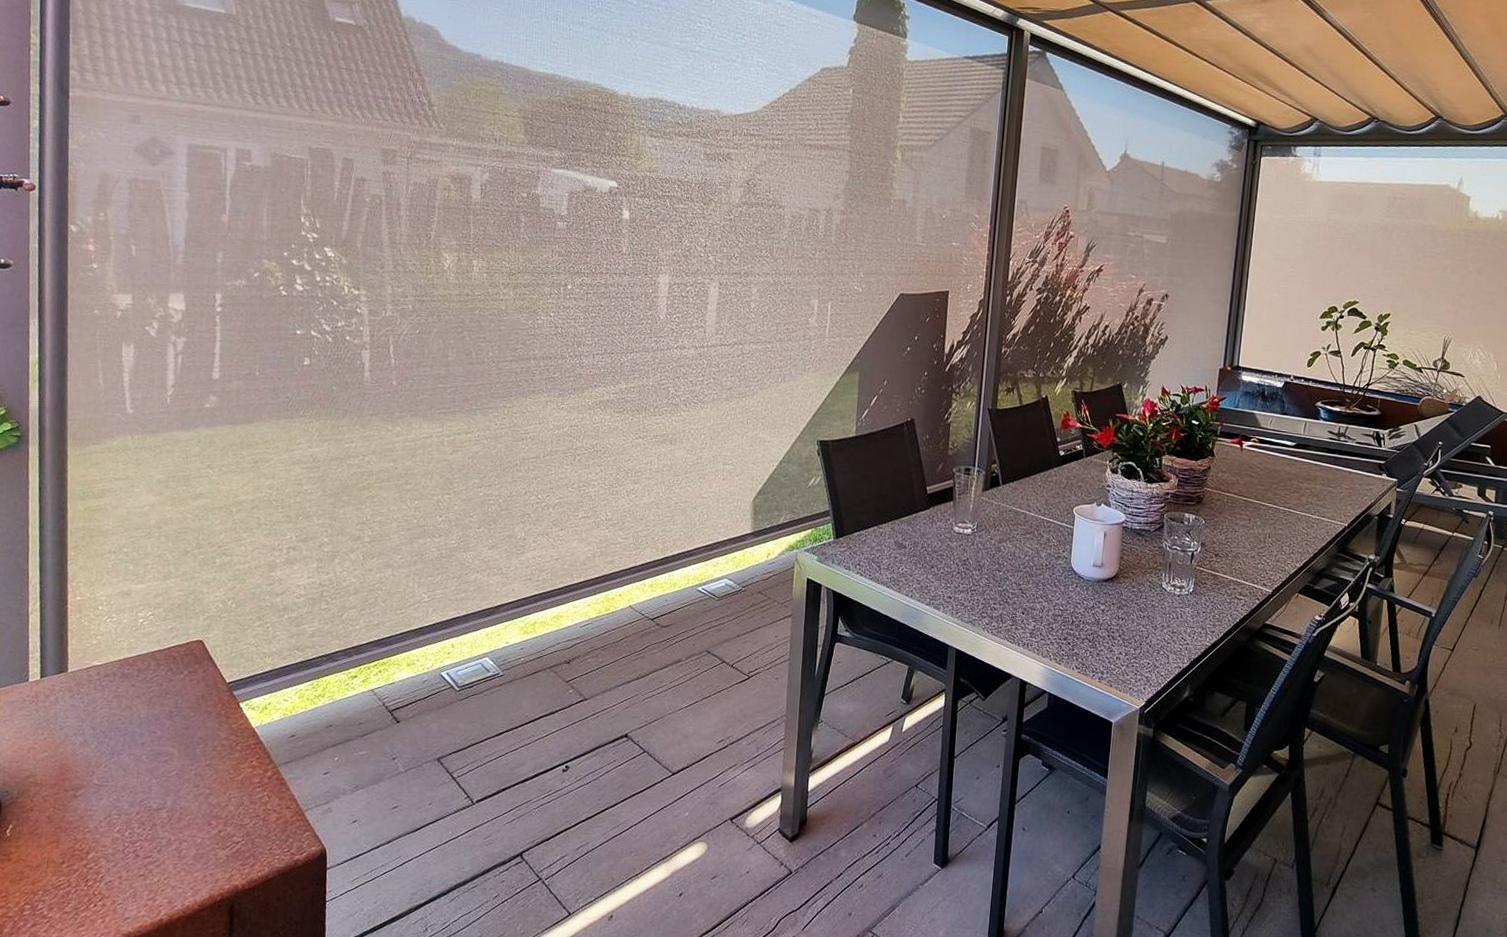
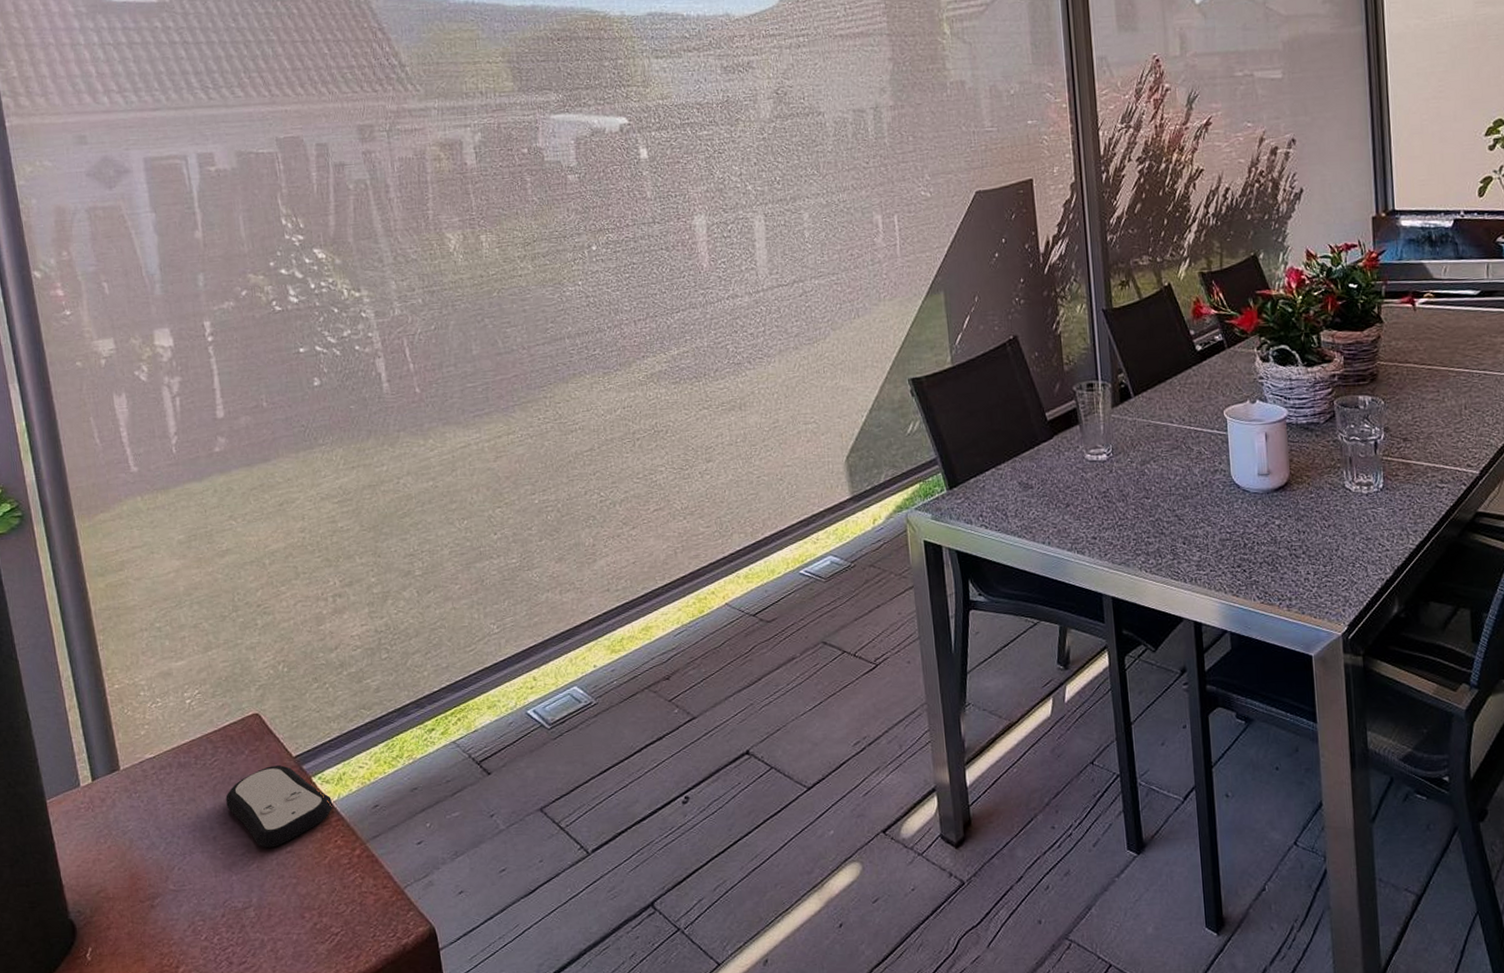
remote control: none [159,688,255,760] -> present [226,765,333,848]

